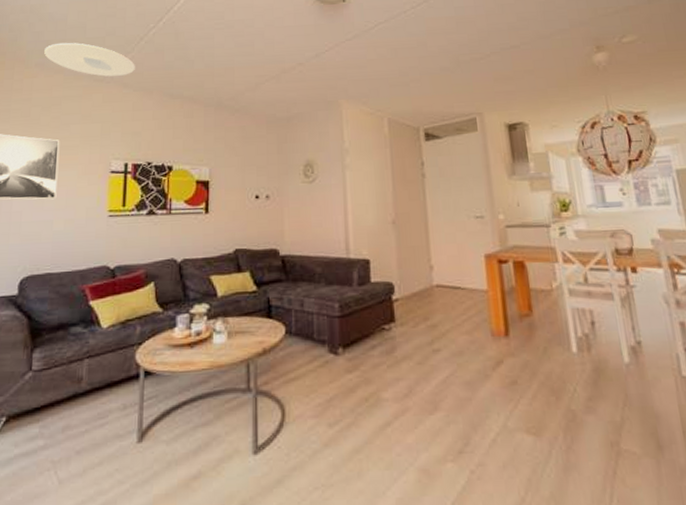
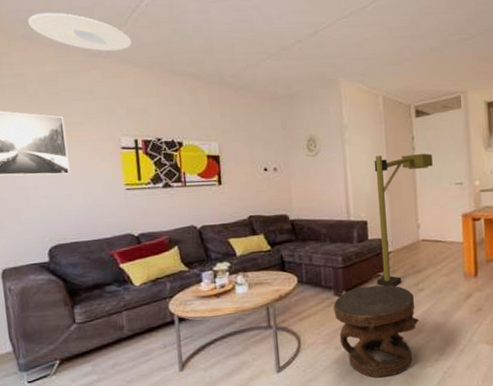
side table: none [327,341,436,472] -> present [333,285,420,378]
floor lamp: none [378,181,447,344] -> present [374,153,433,287]

